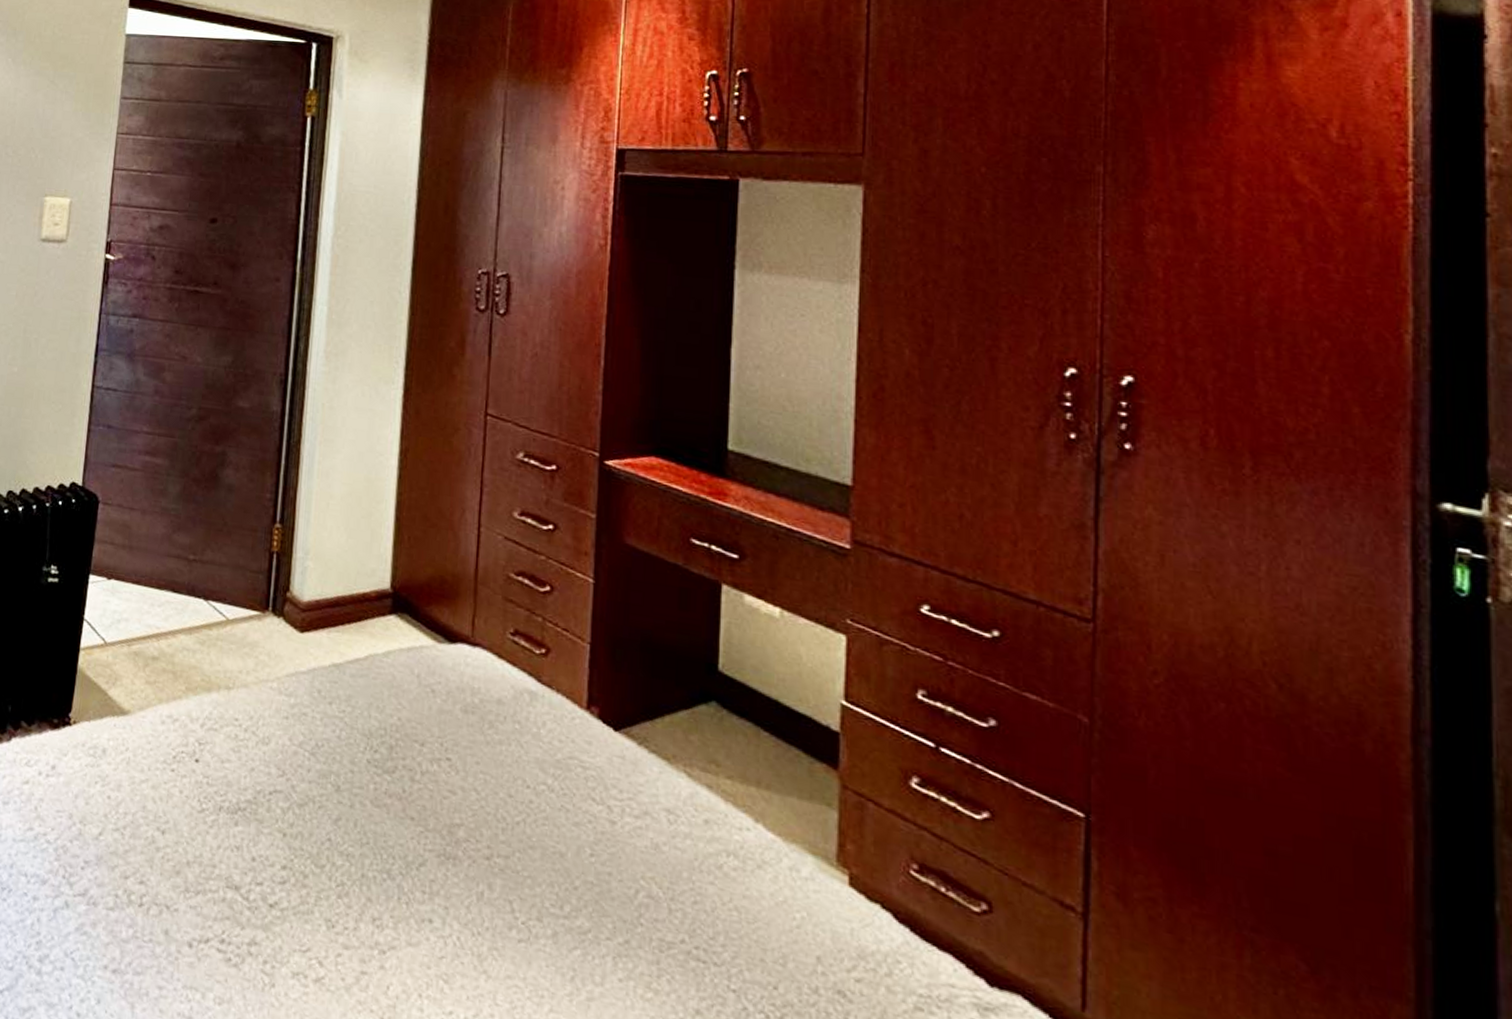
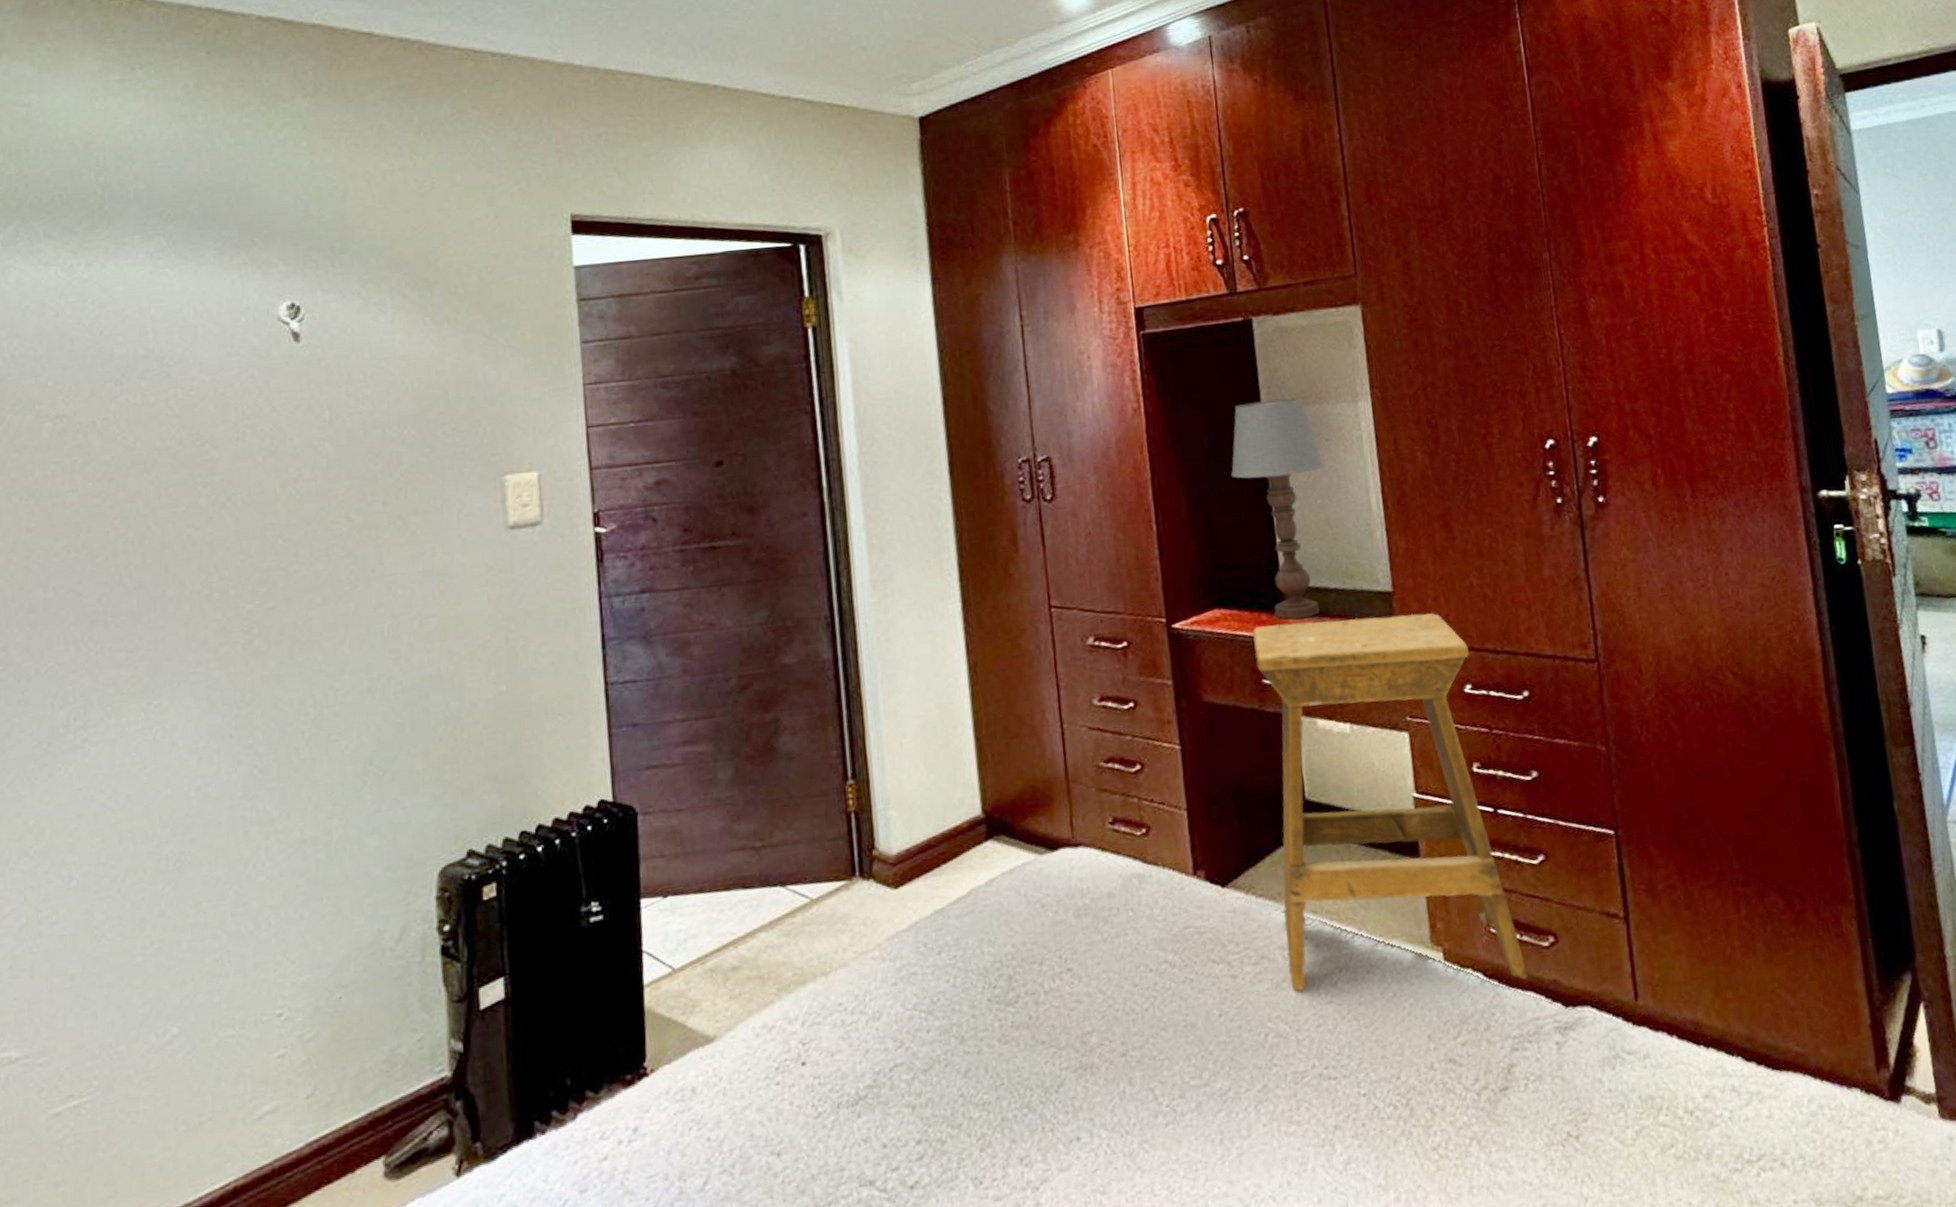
stool: none [671,485,948,939] -> present [1253,613,1528,991]
table lamp: none [690,261,795,490] -> present [1230,397,1325,620]

